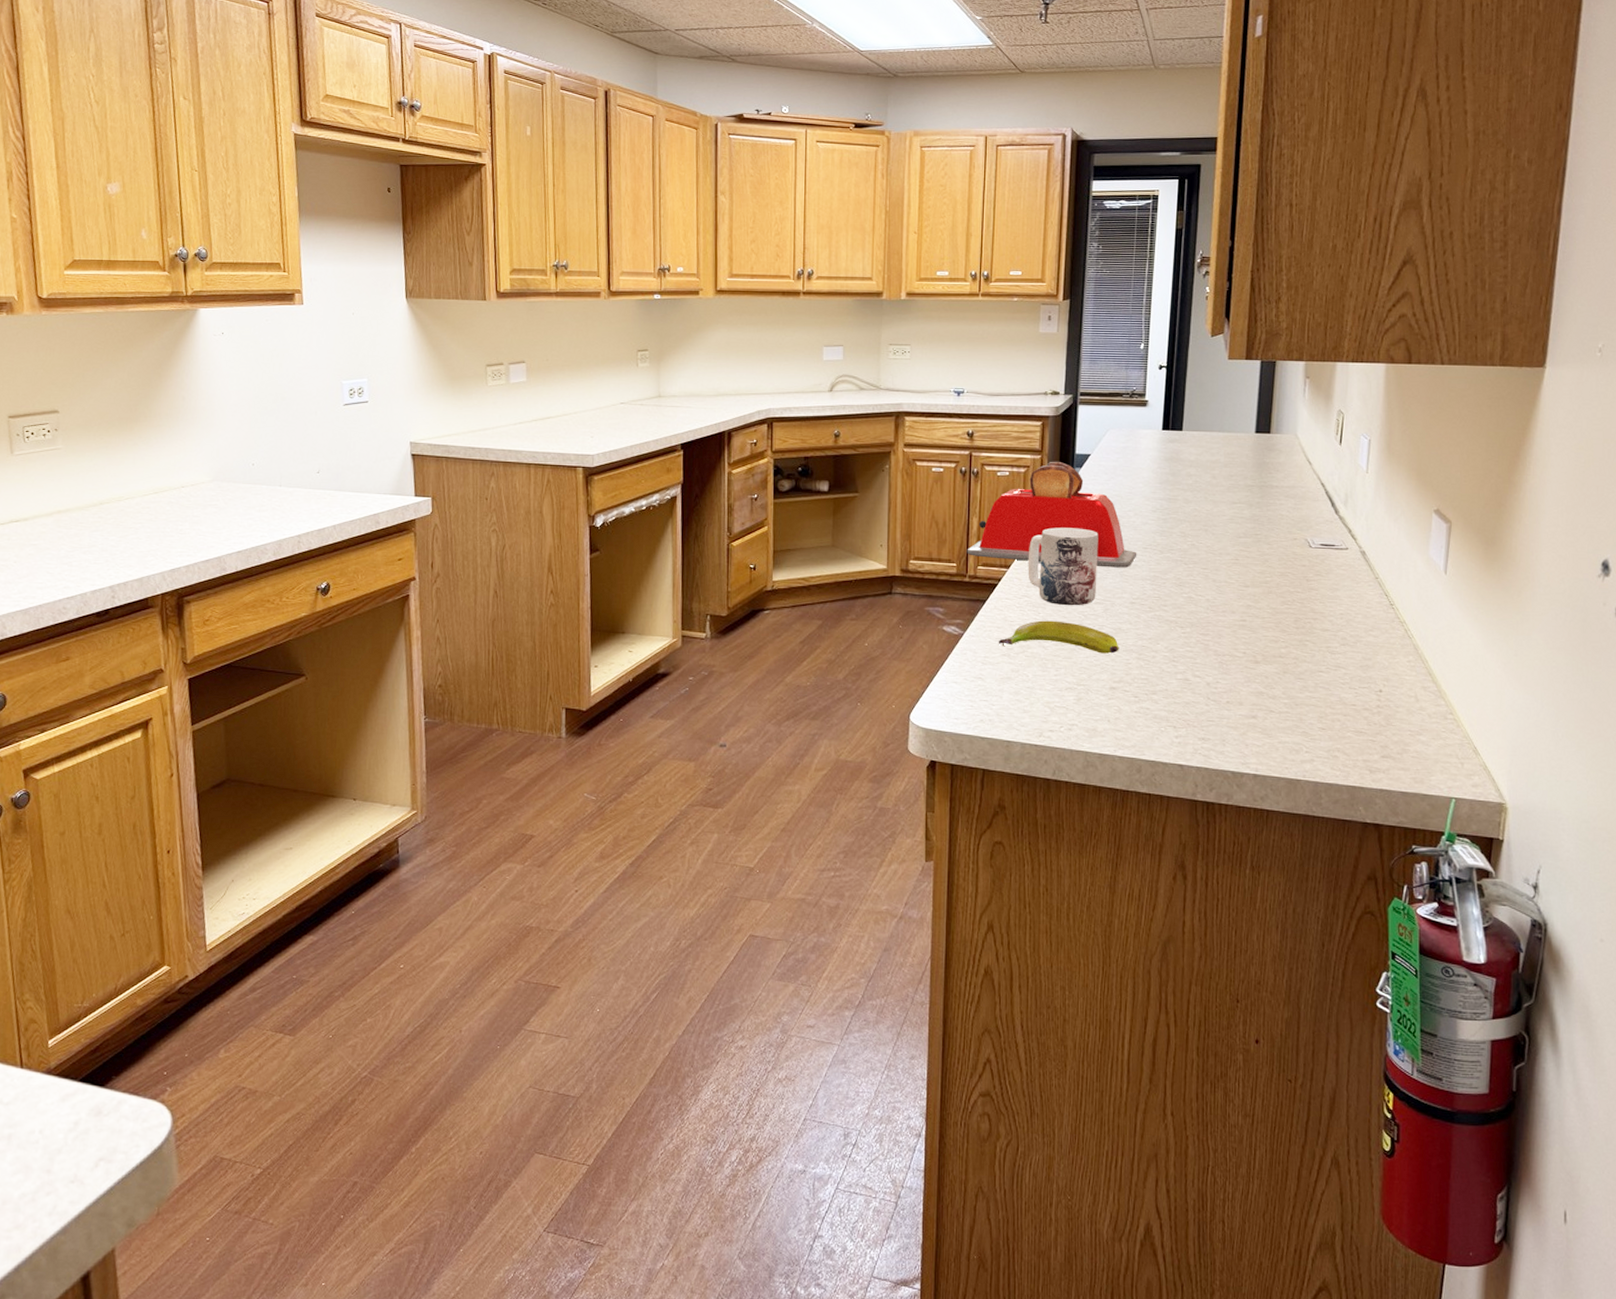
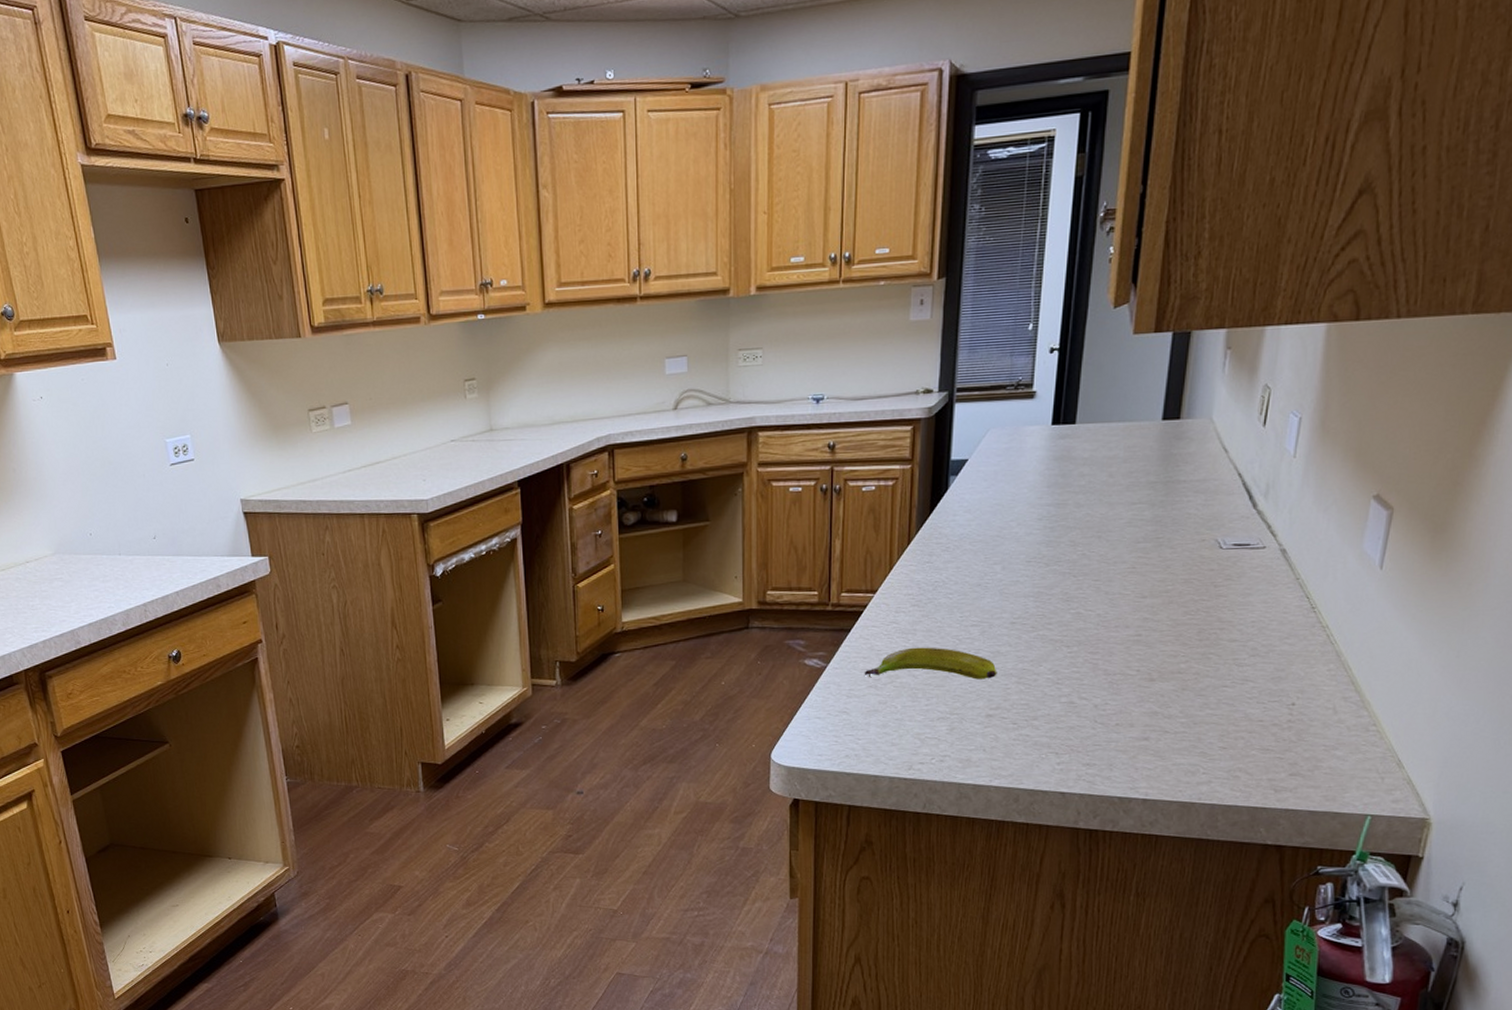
toaster: present [967,461,1137,568] -> none [829,469,1020,586]
mug: present [1028,527,1098,606] -> none [896,544,976,631]

